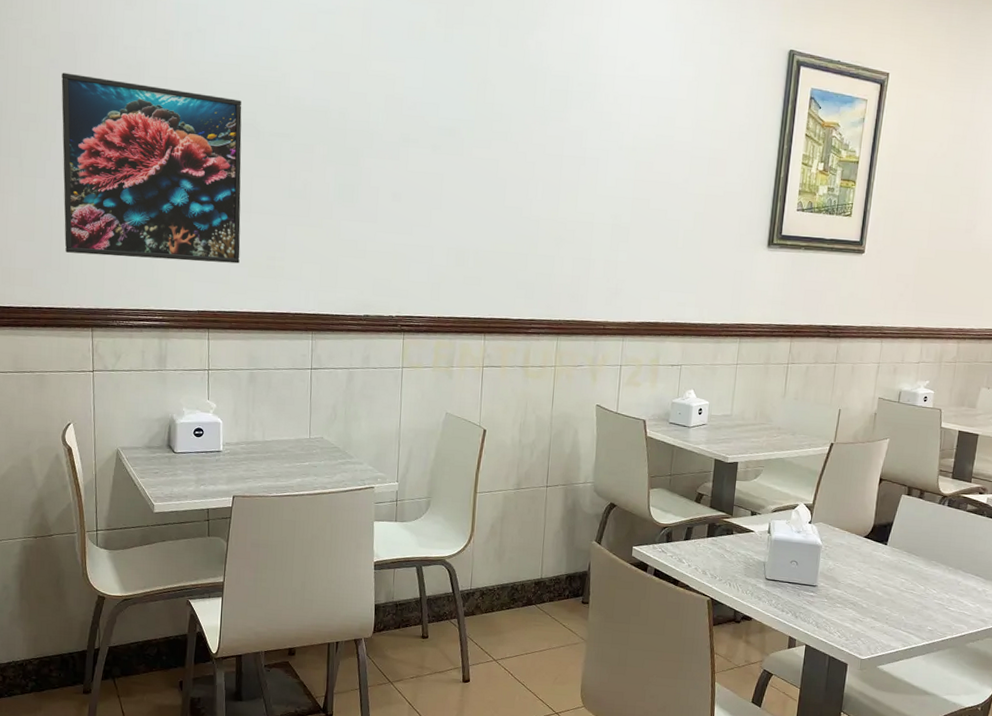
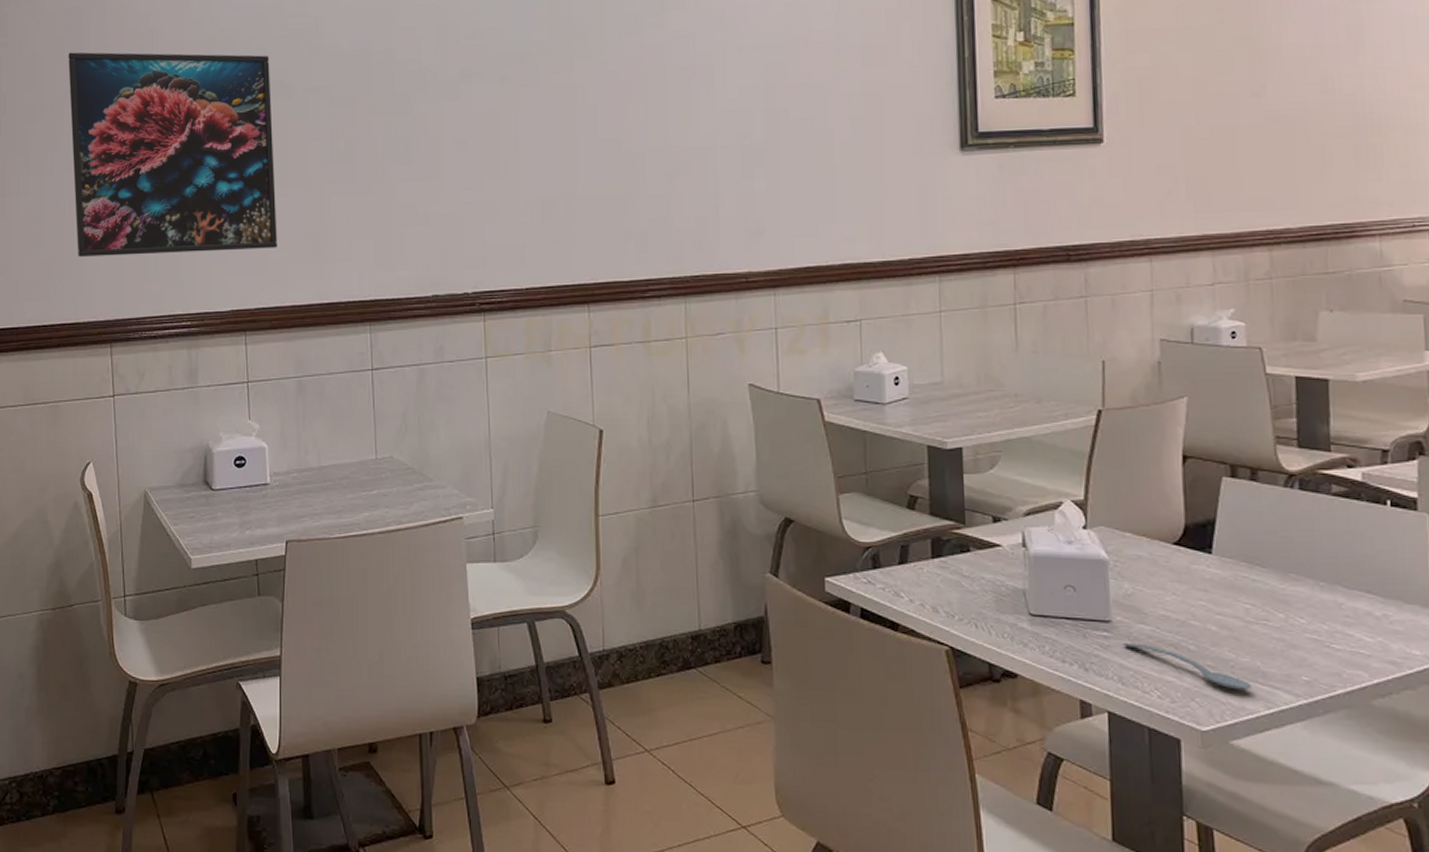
spoon: none [822,600,897,634] -> present [1123,642,1252,691]

